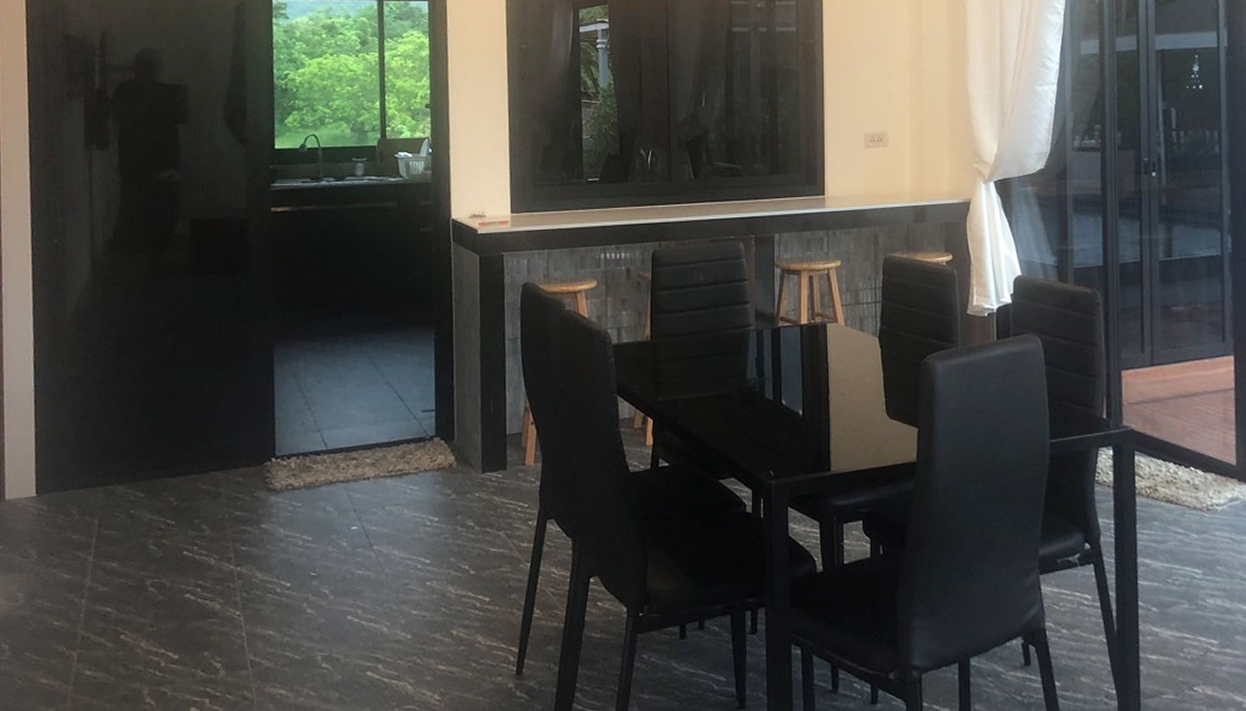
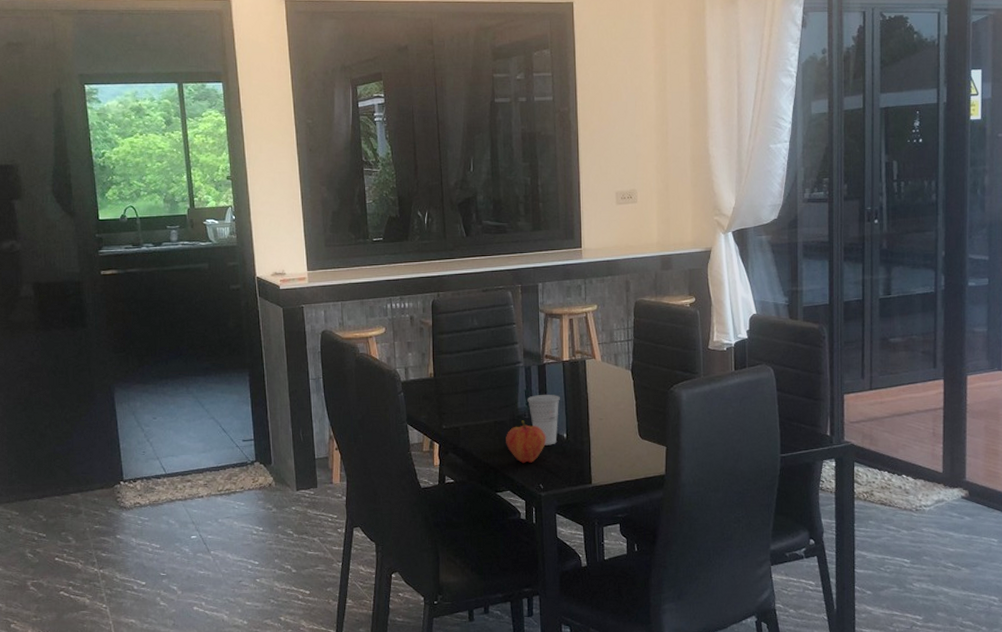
fruit: none [732,393,779,446] -> present [506,420,546,464]
cup: none [758,364,796,424] -> present [527,395,560,445]

